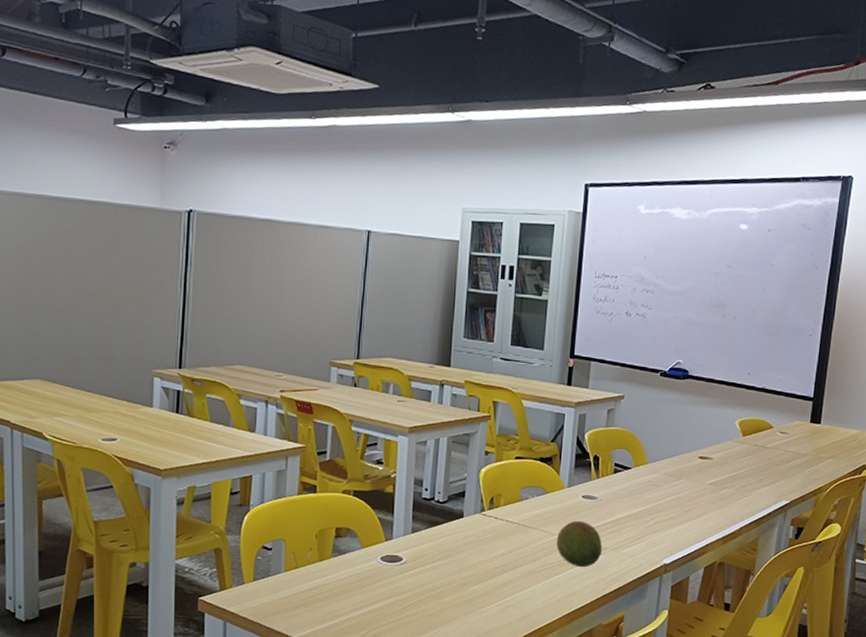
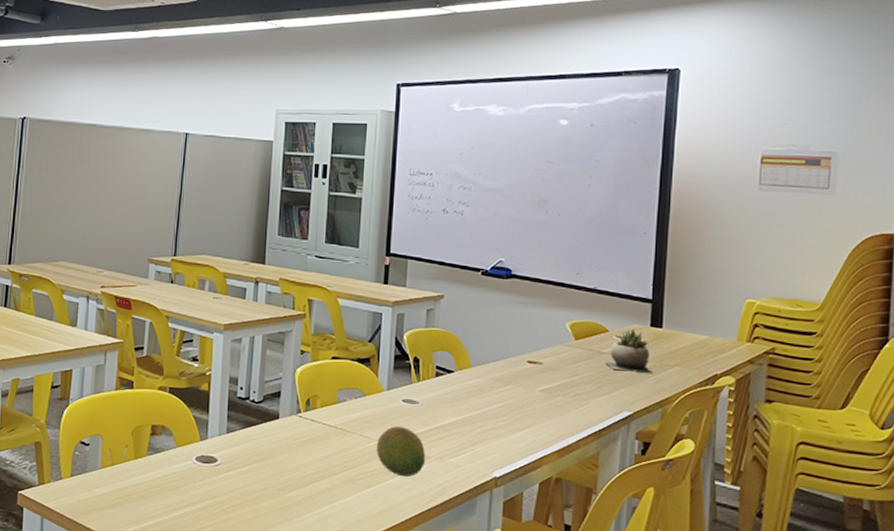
succulent plant: none [768,425,809,466] -> present [605,328,652,374]

